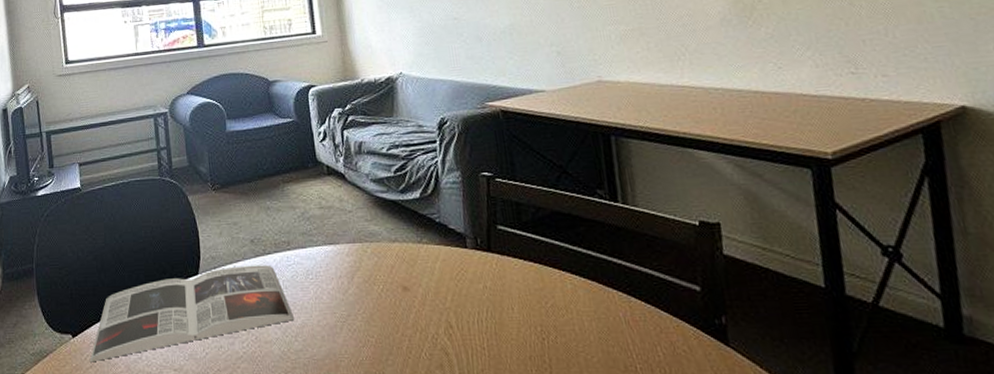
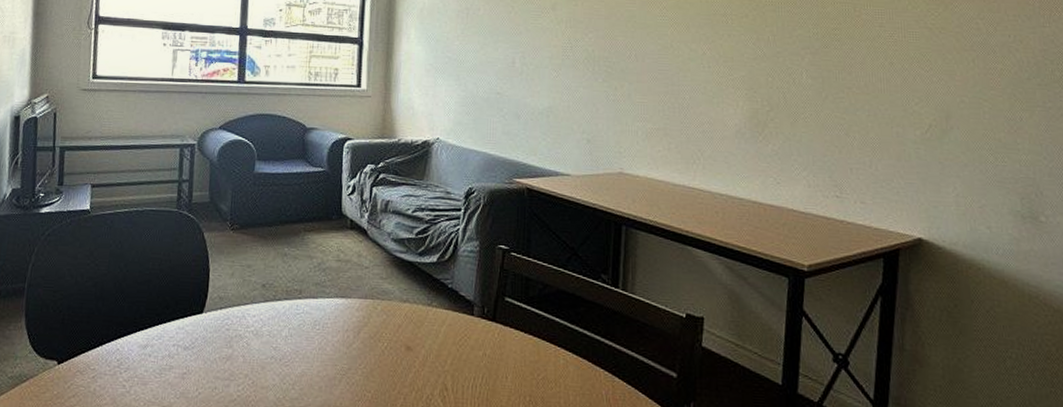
magazine: present [90,265,294,362] -> none [74,309,294,392]

